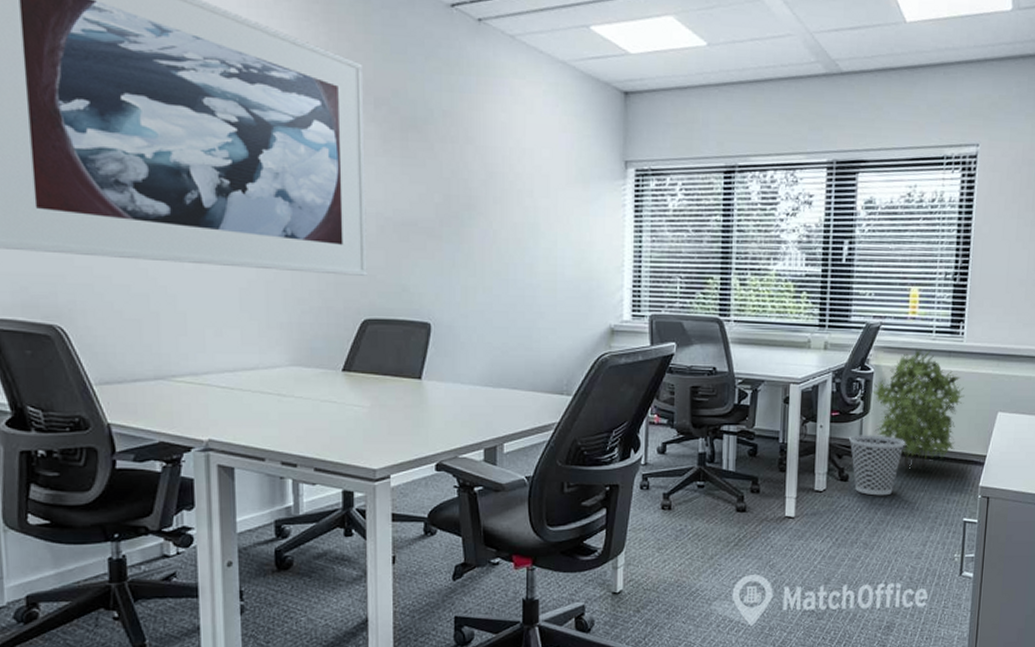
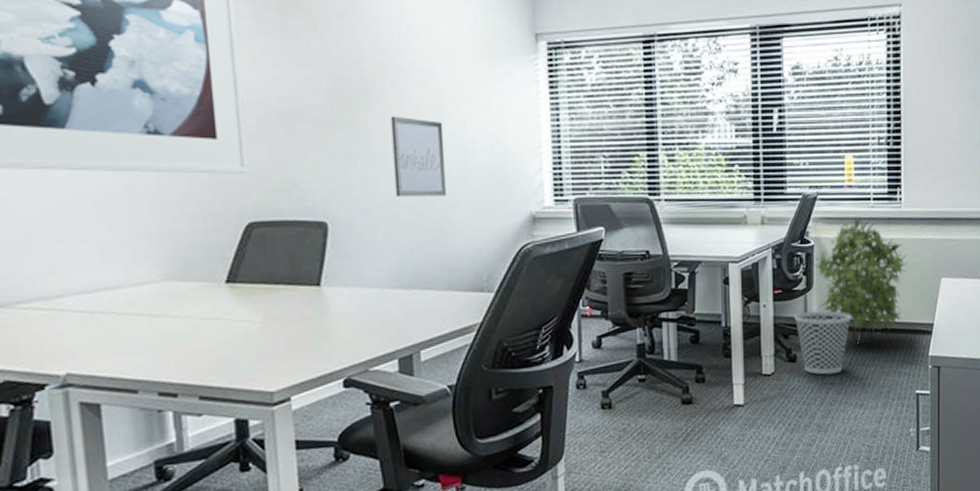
wall art: none [491,231,537,306] -> present [390,116,447,197]

